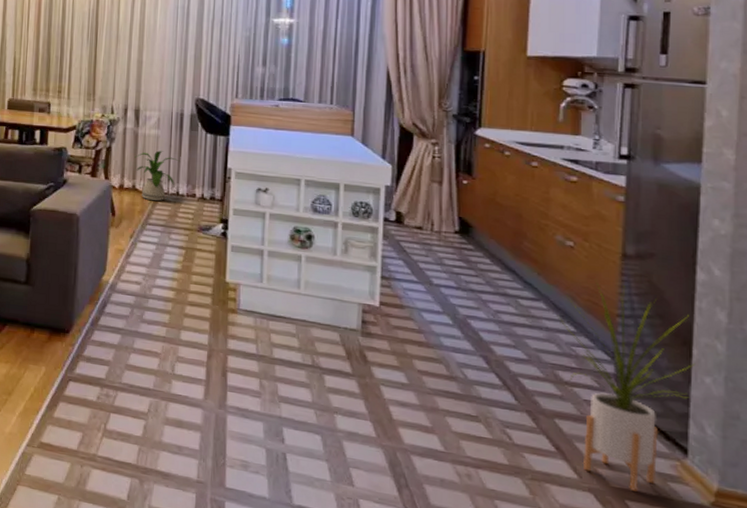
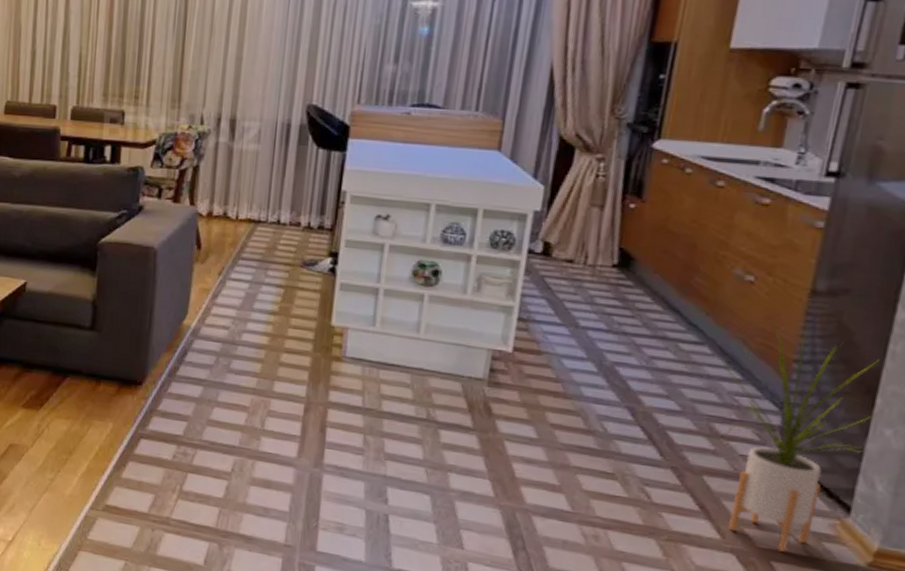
house plant: present [135,150,180,202] -> none [227,170,283,232]

